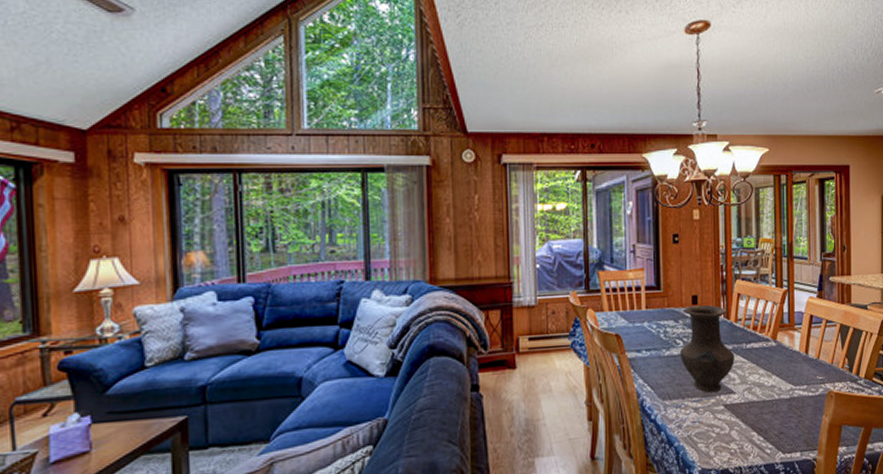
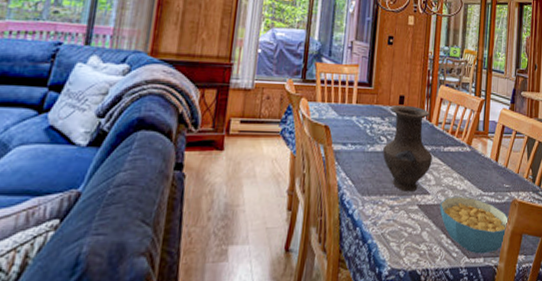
cereal bowl: none [747,392,826,449] -> present [439,197,510,254]

